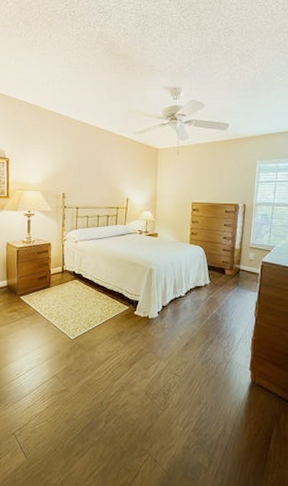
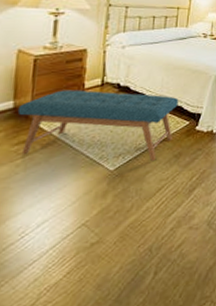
bench: none [9,274,120,335] -> present [17,90,179,161]

